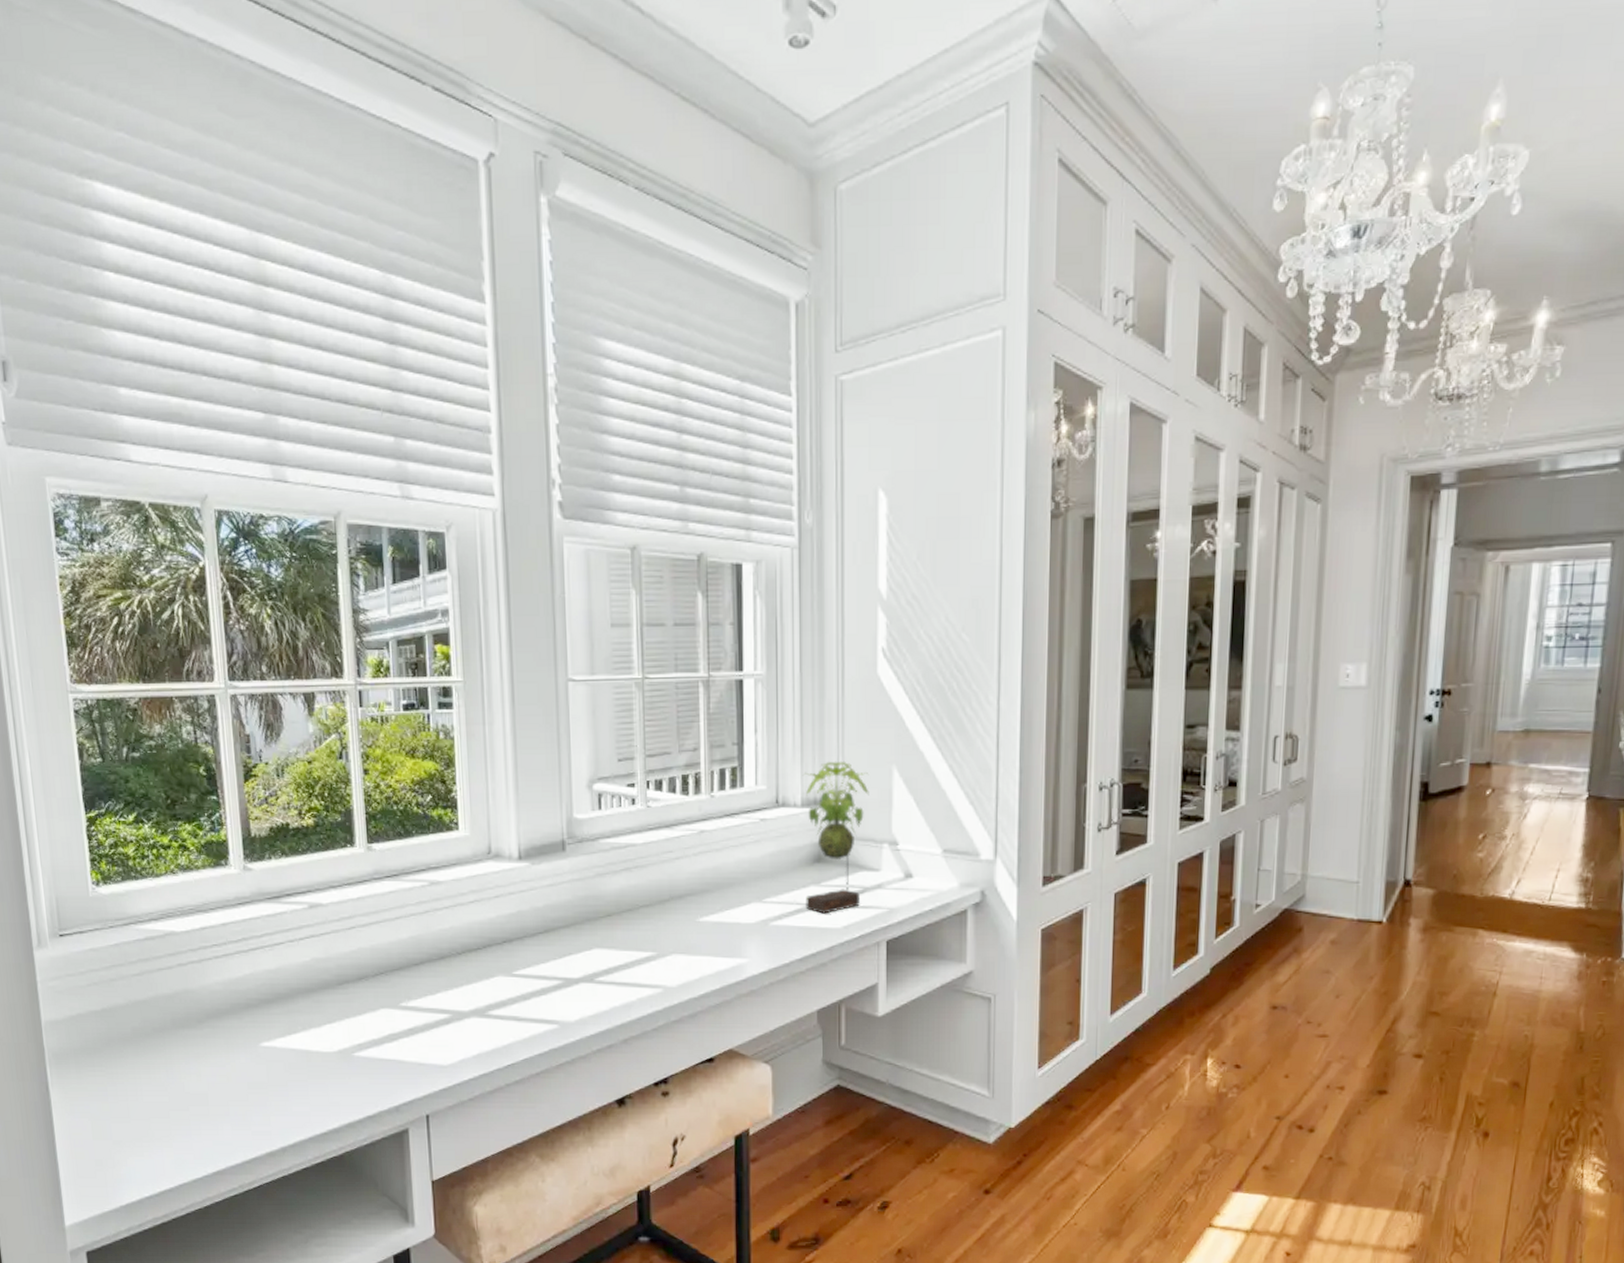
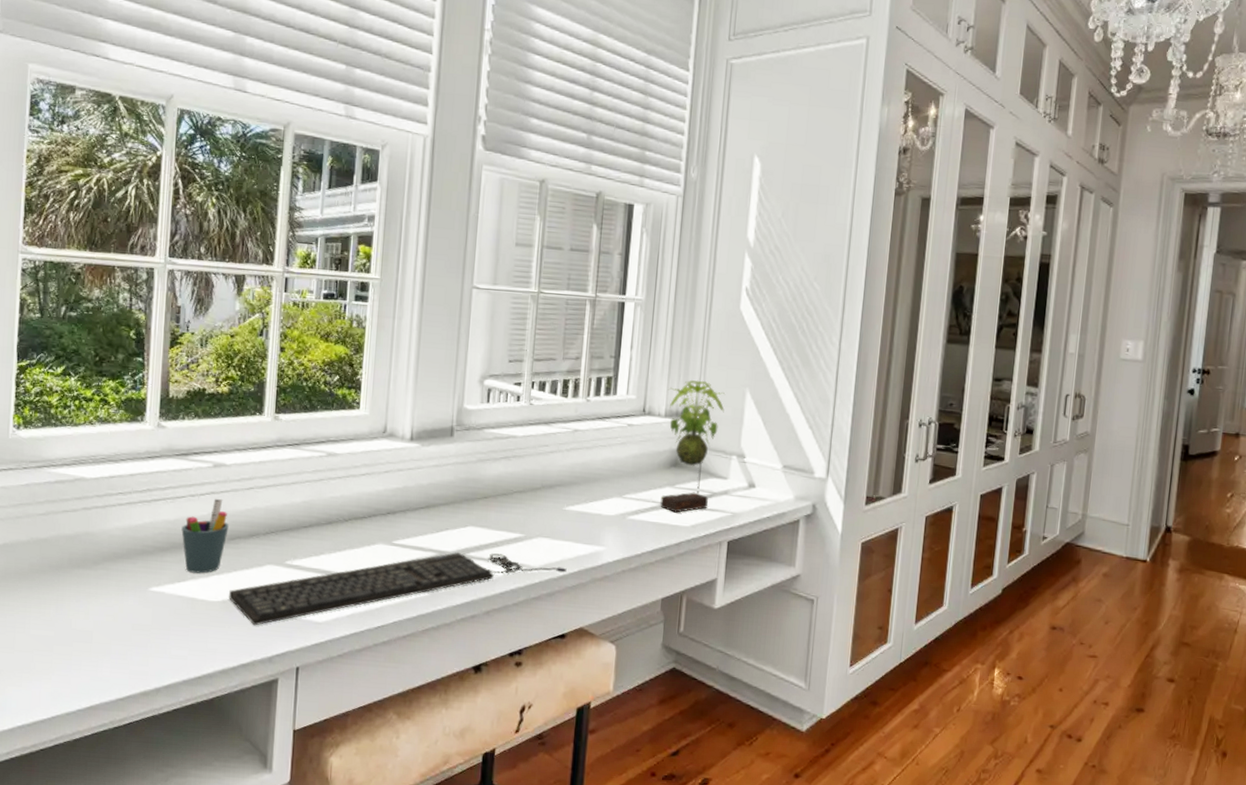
pen holder: none [284,941,335,1024] -> present [181,498,229,574]
keyboard: none [344,976,708,1075] -> present [229,552,567,626]

